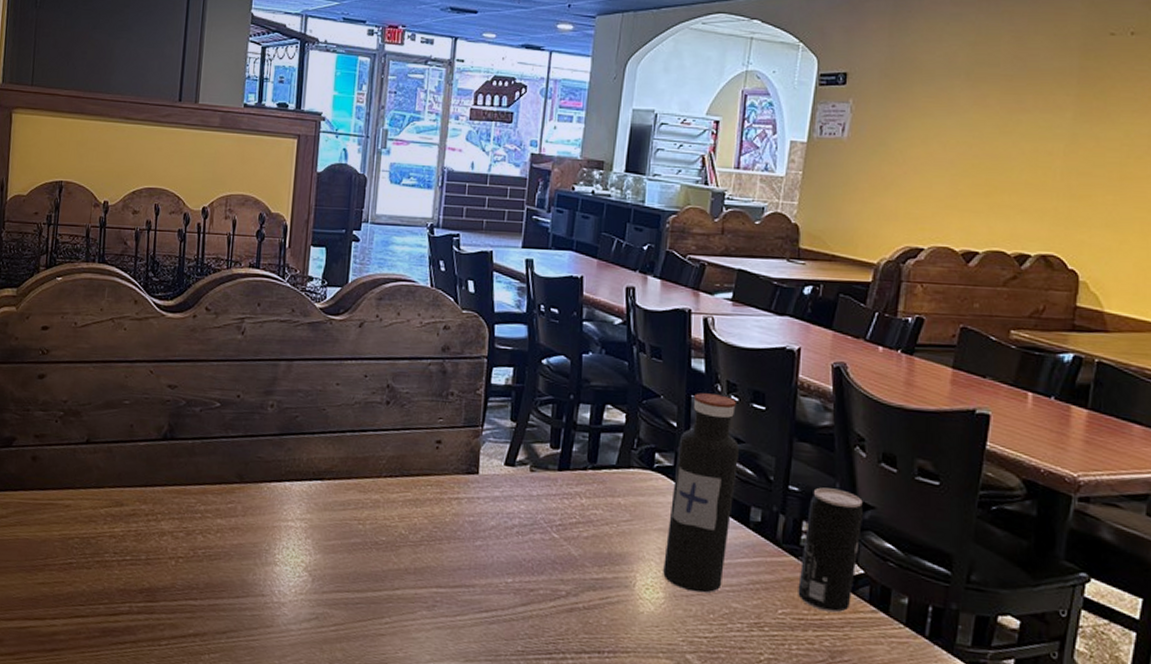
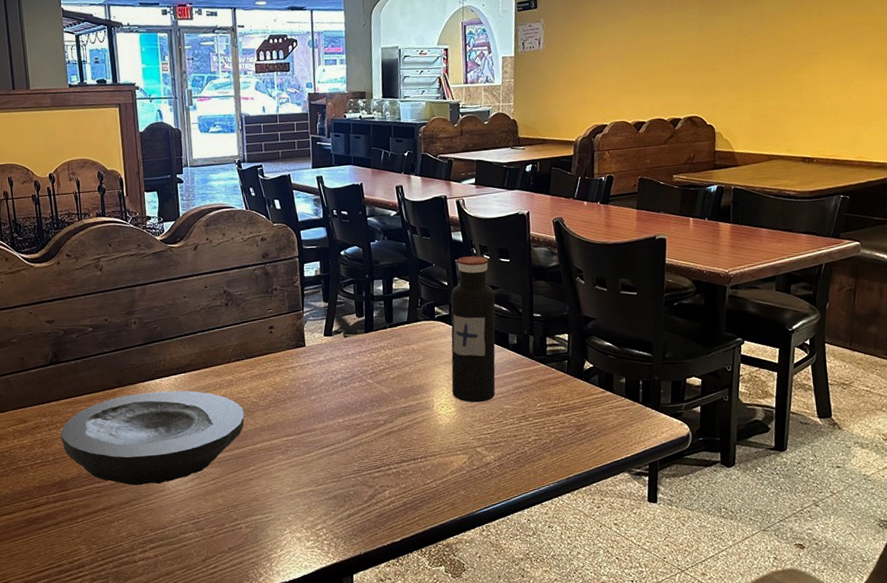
plate: none [159,495,388,618] -> present [61,390,245,486]
beverage can: present [798,487,864,613] -> none [548,310,588,399]

